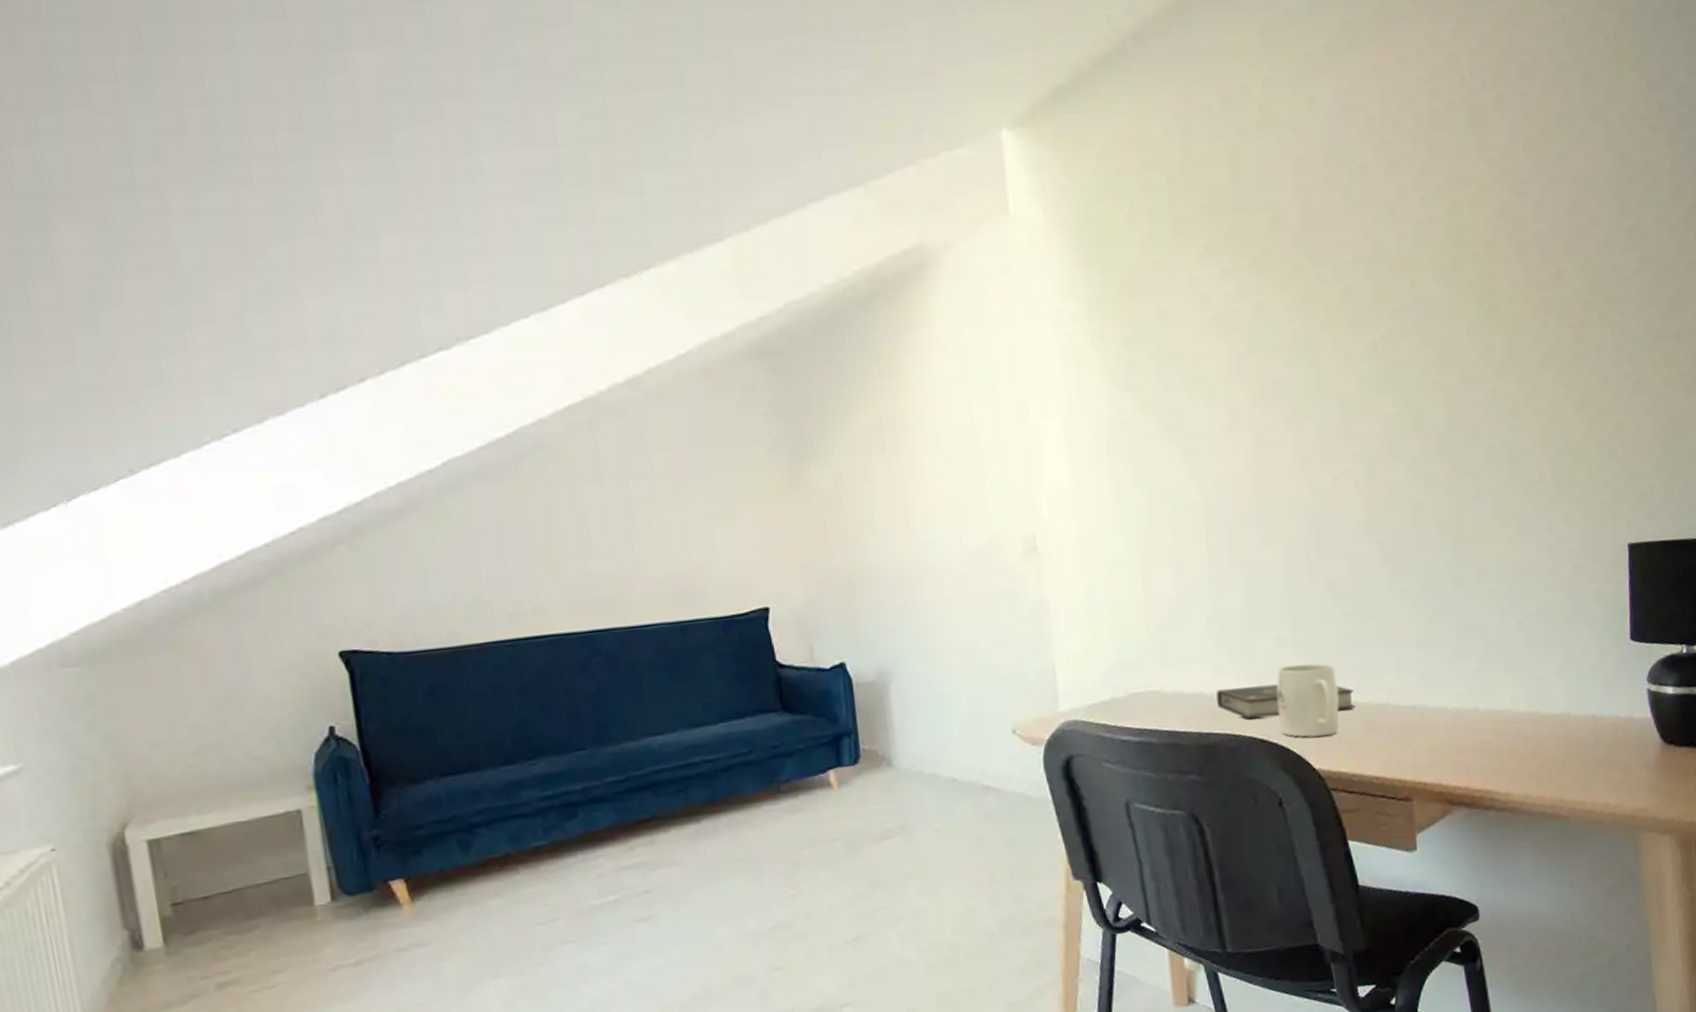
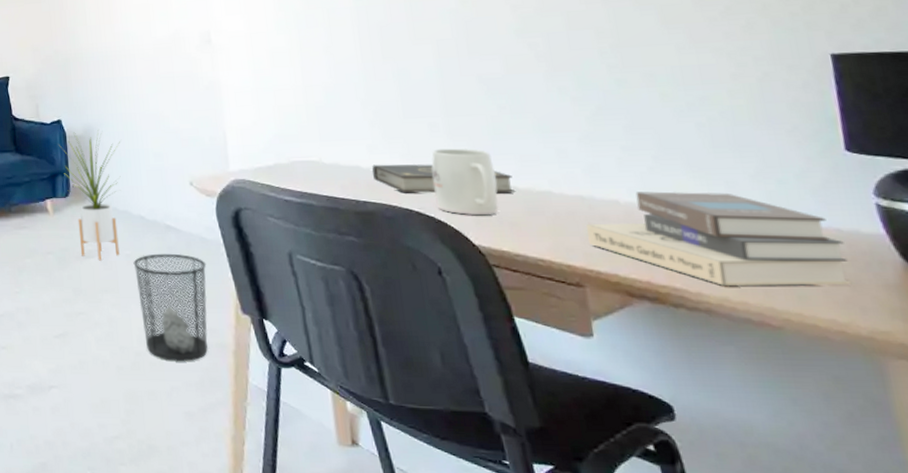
house plant: none [843,673,927,841] -> present [59,130,121,261]
waste bin: none [944,819,1034,948] -> present [133,253,208,362]
books: none [1418,690,1623,784] -> present [587,191,852,287]

